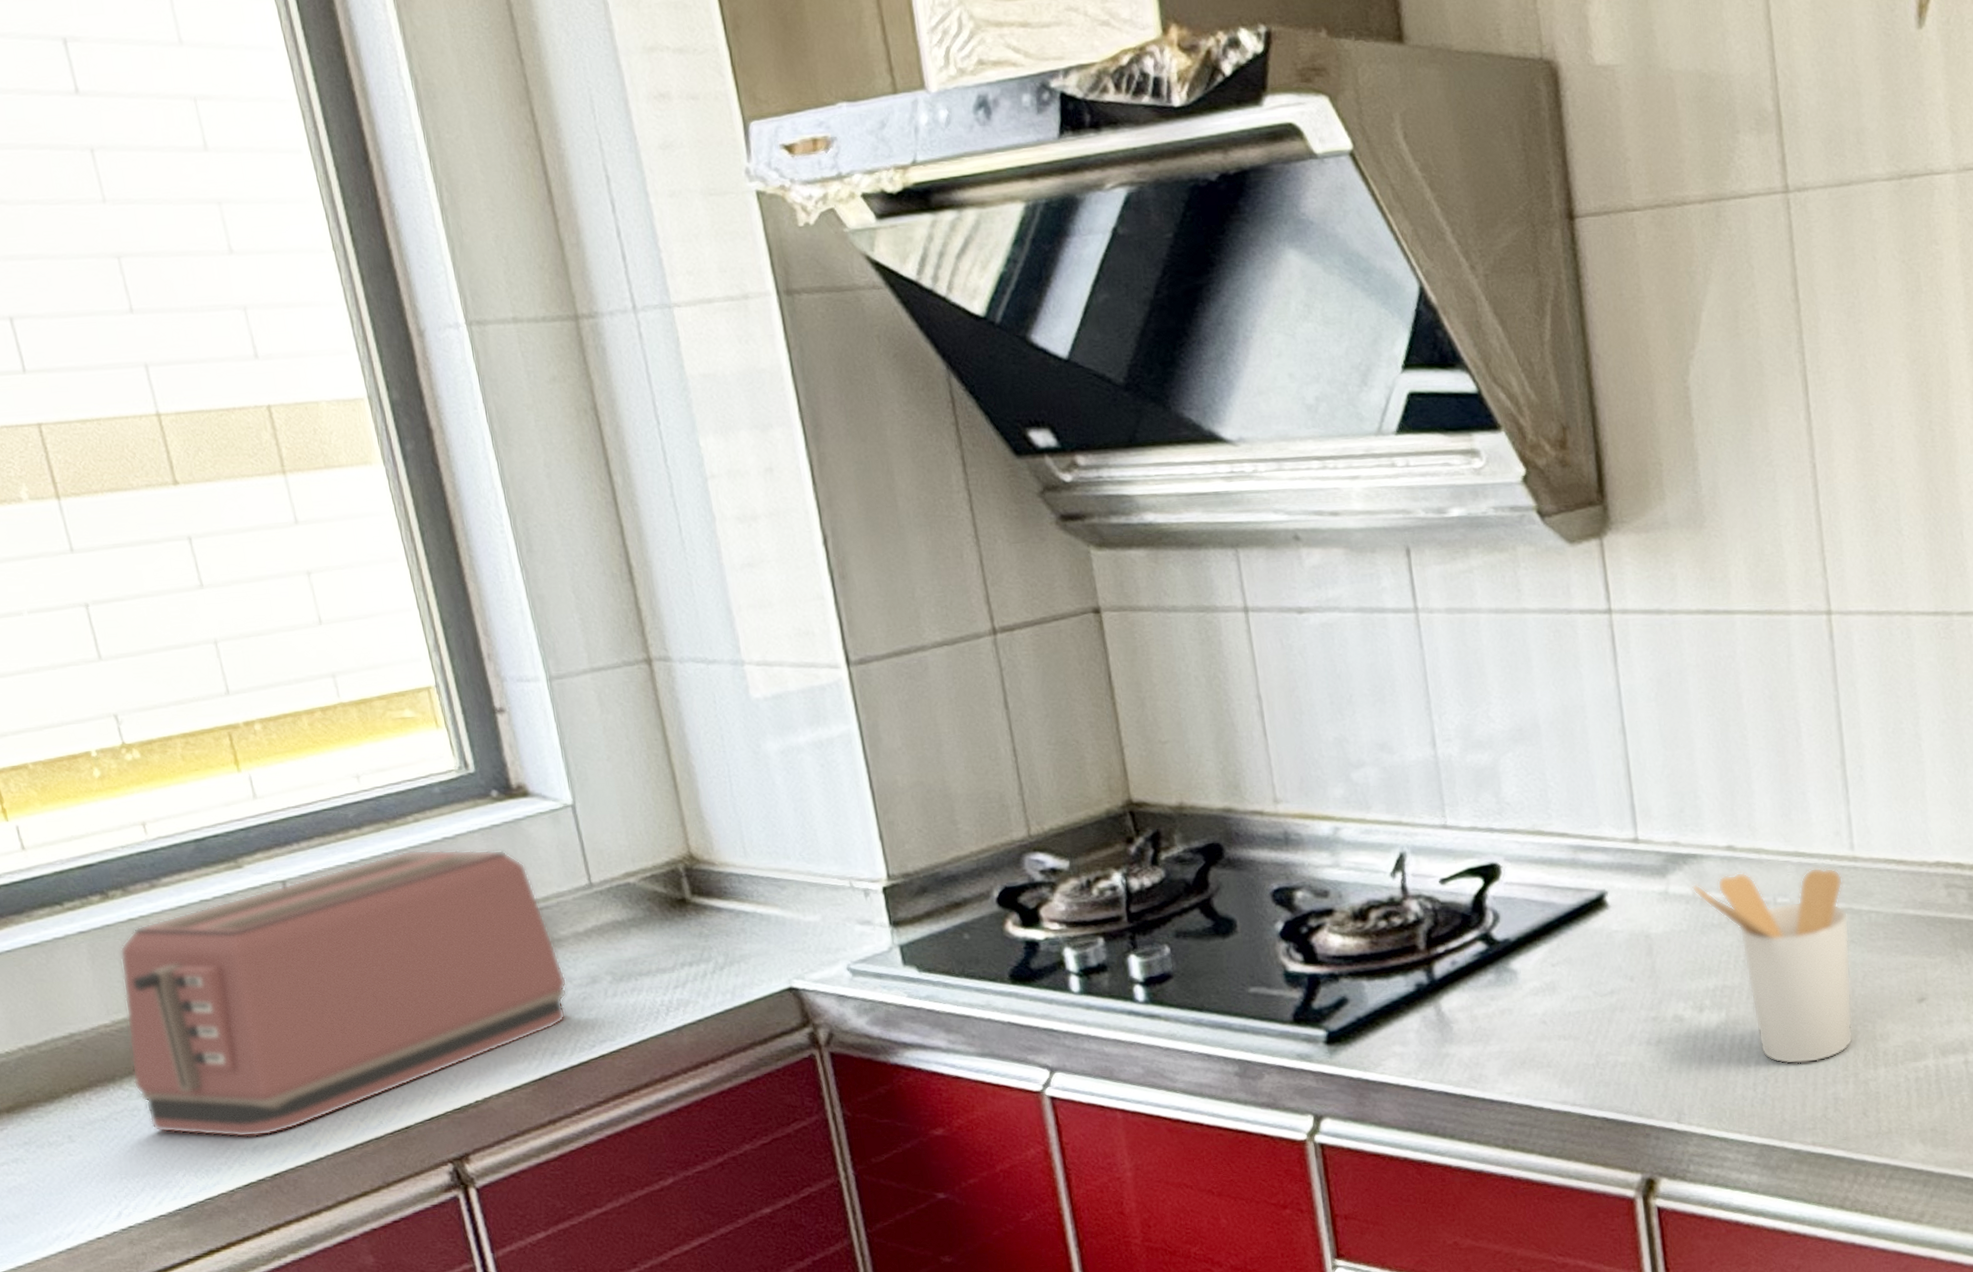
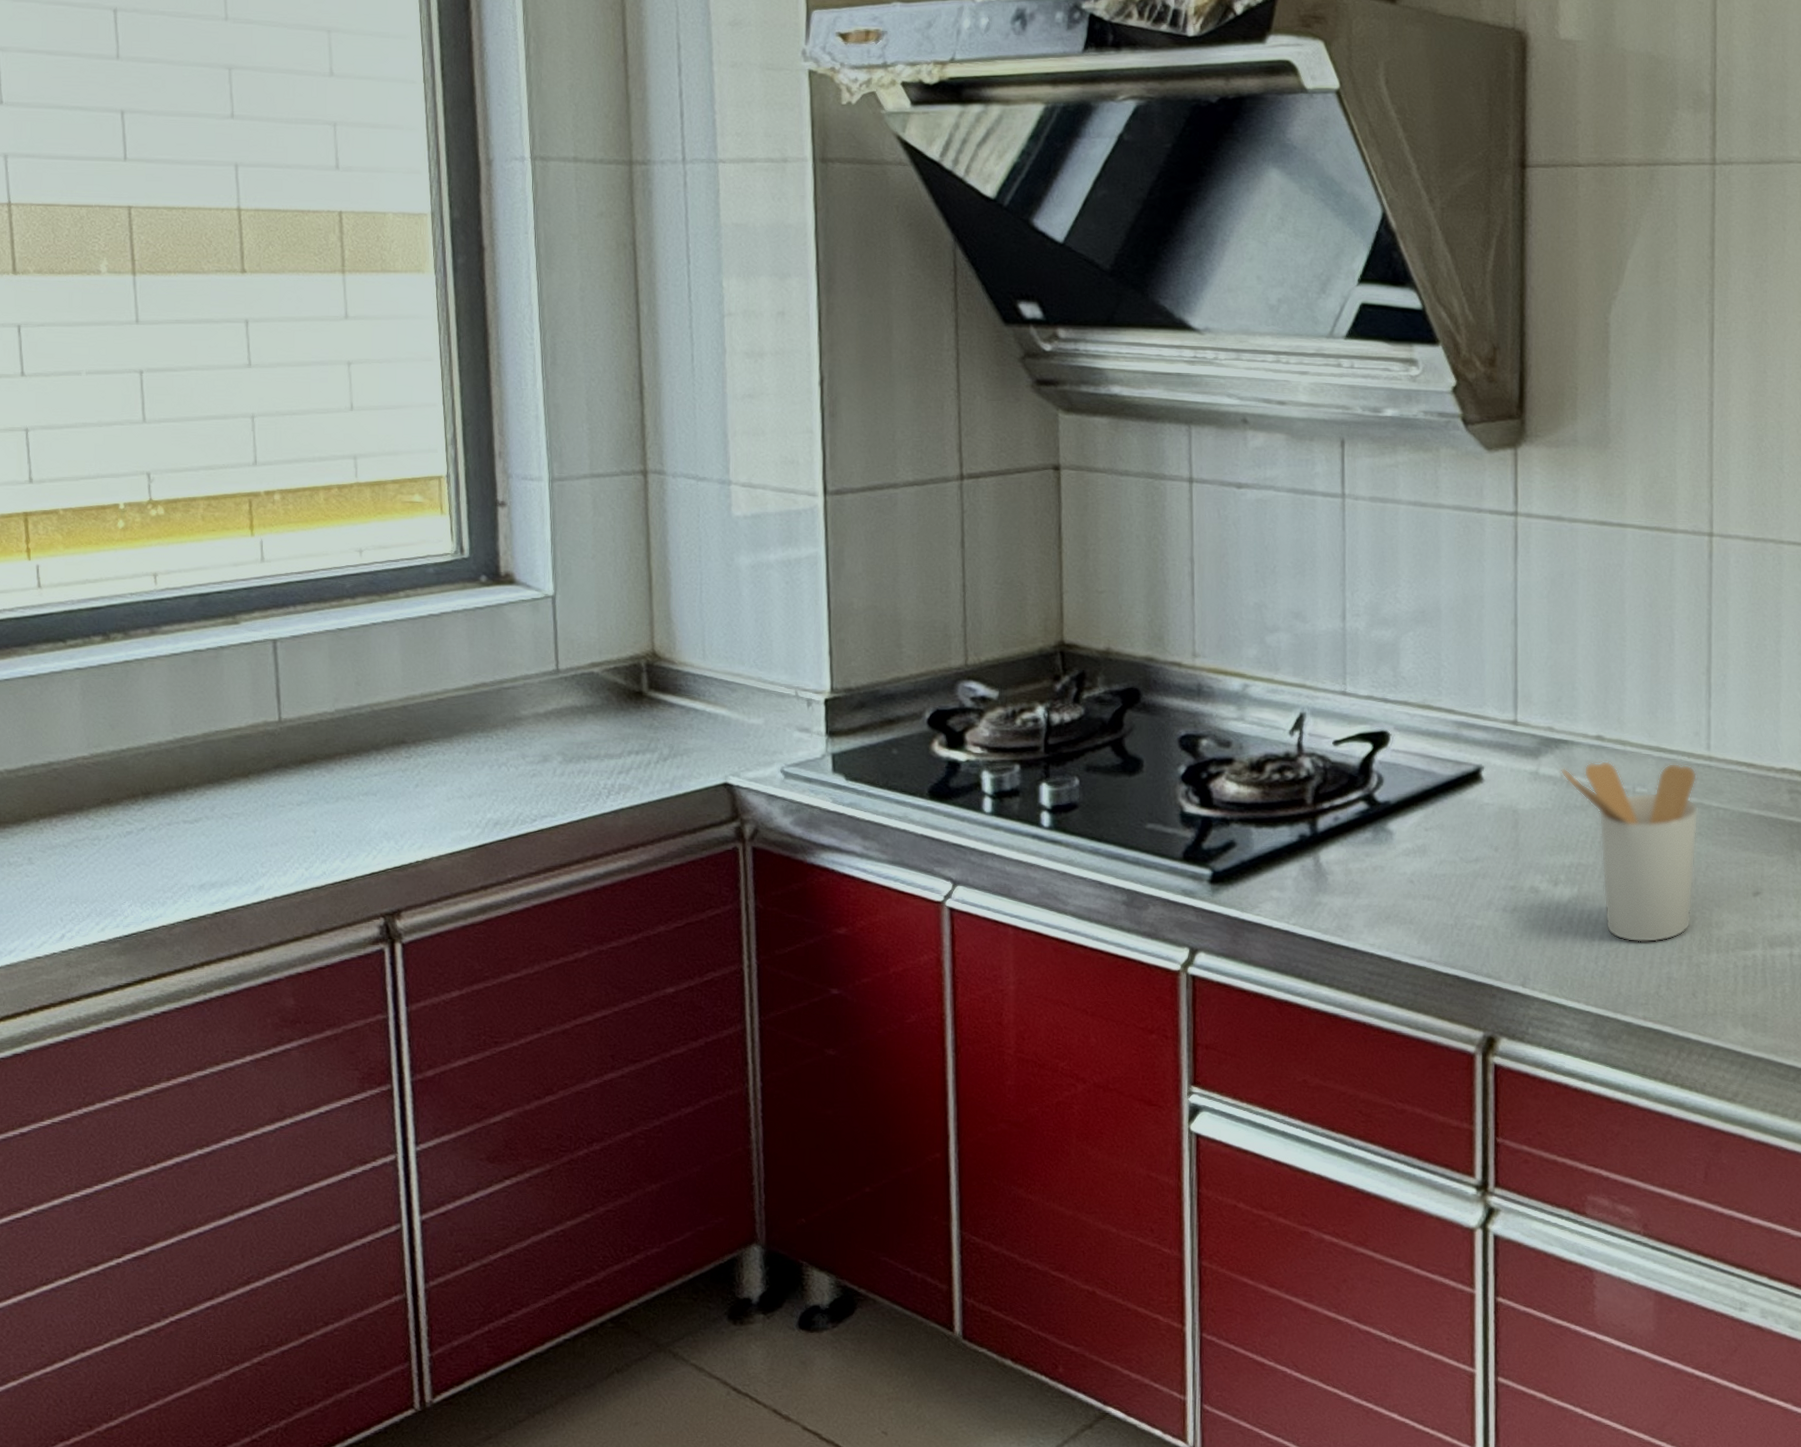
toaster: present [119,849,568,1138] -> none [99,623,521,876]

